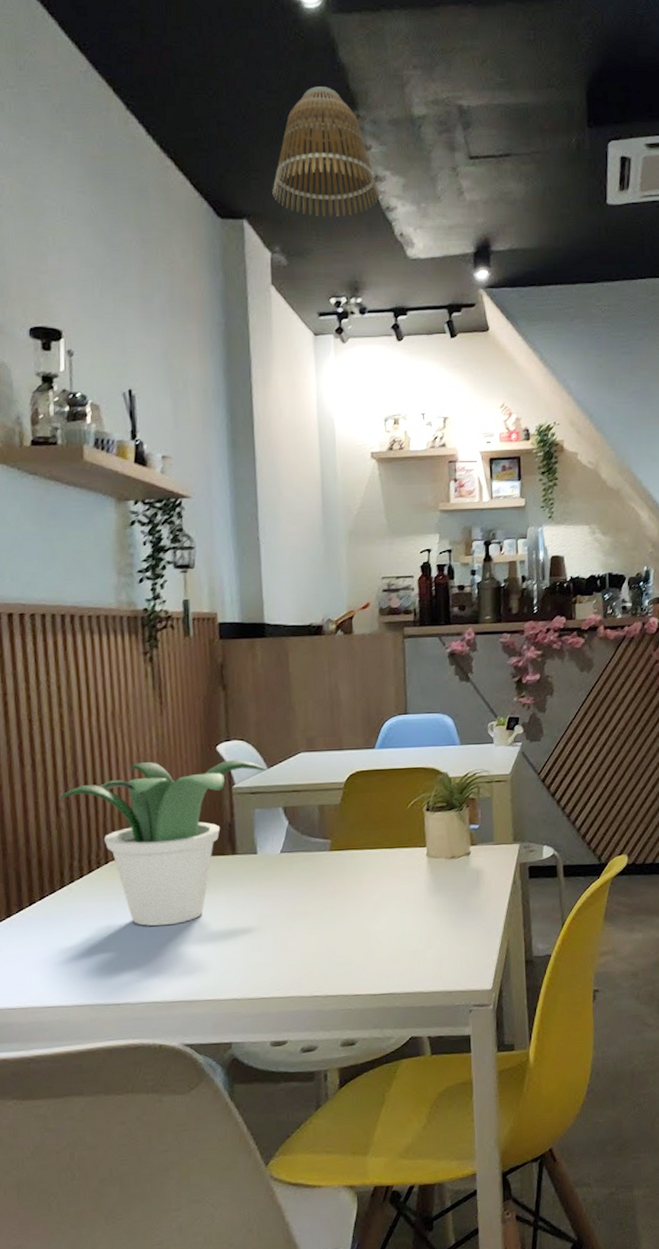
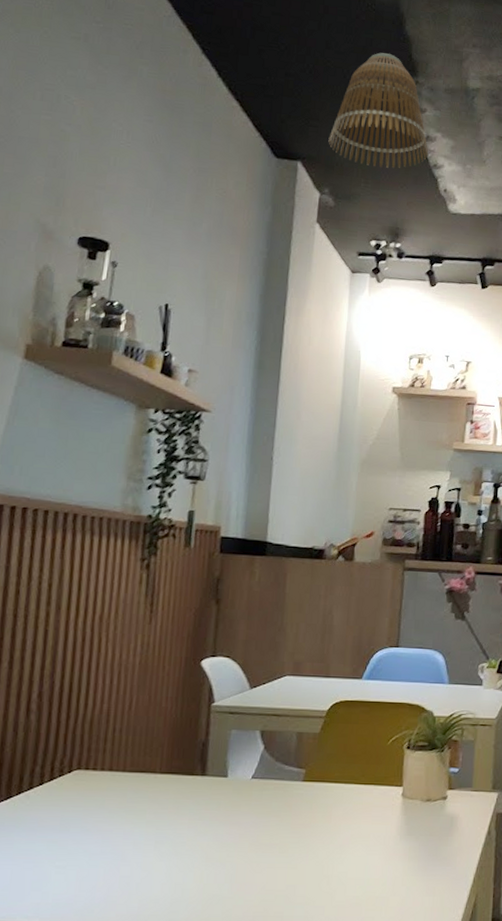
potted plant: present [57,759,266,927] -> none [29,670,249,845]

